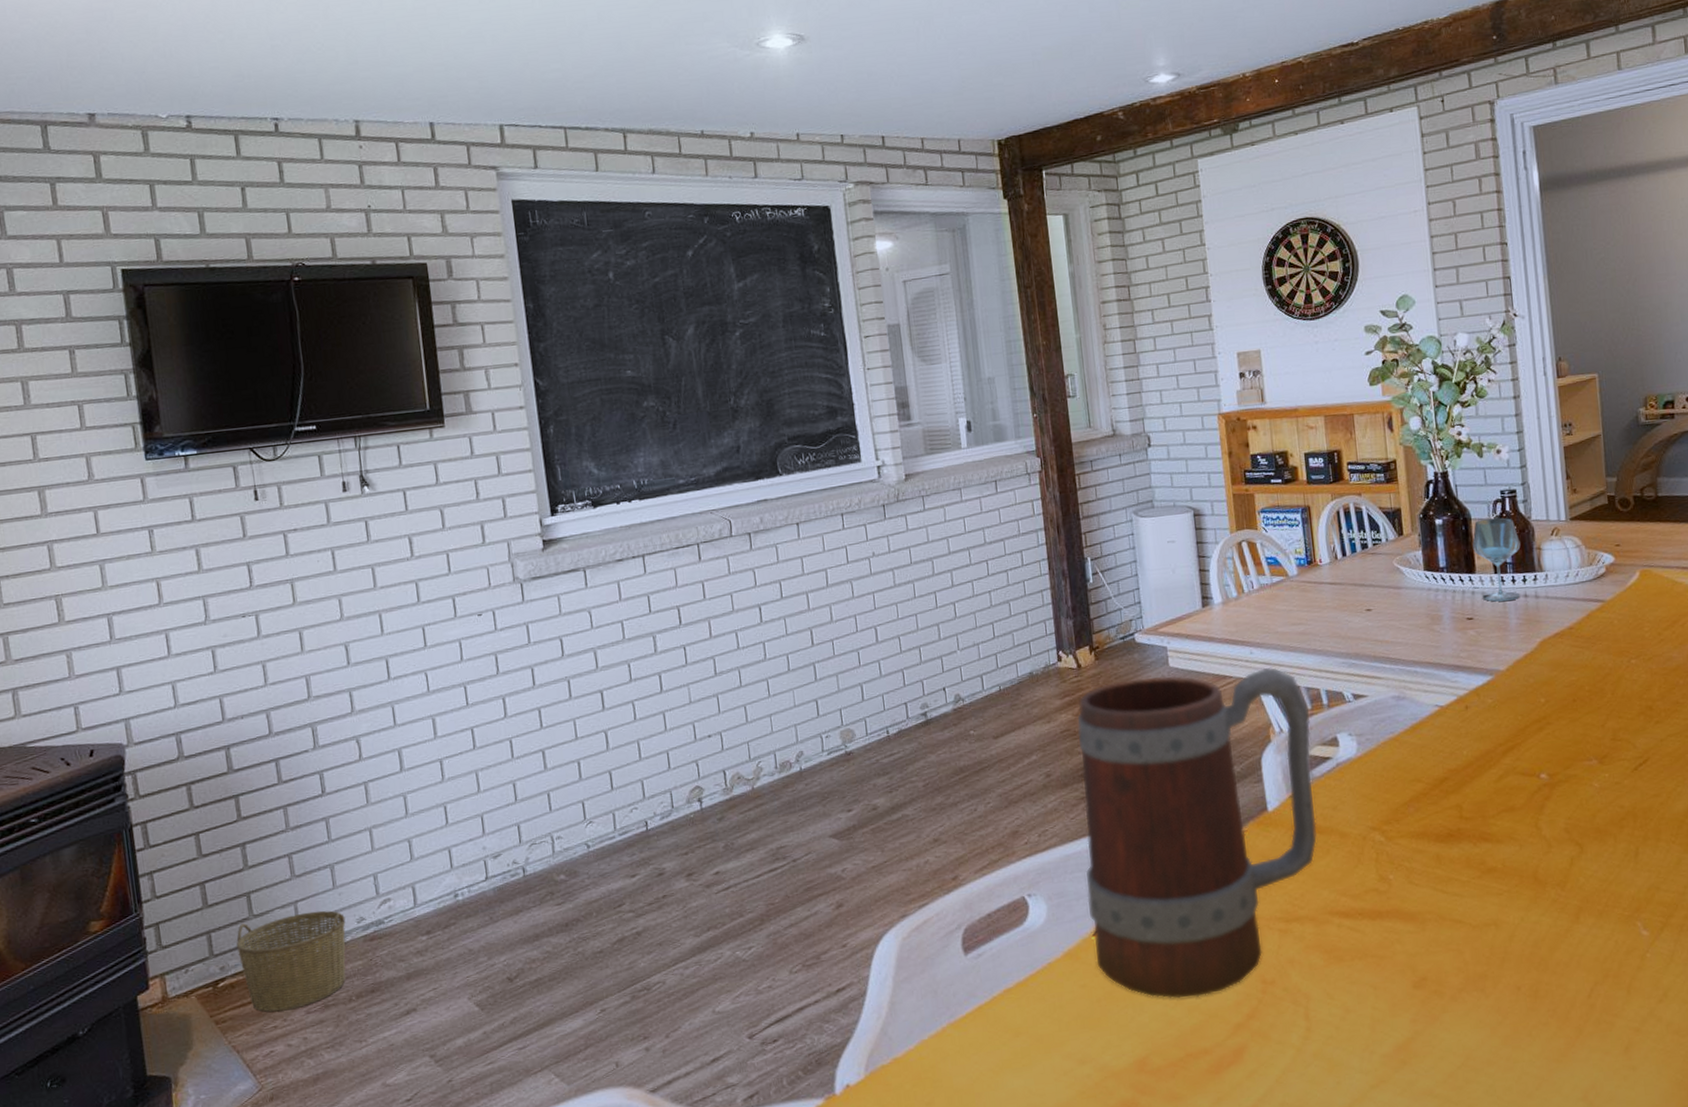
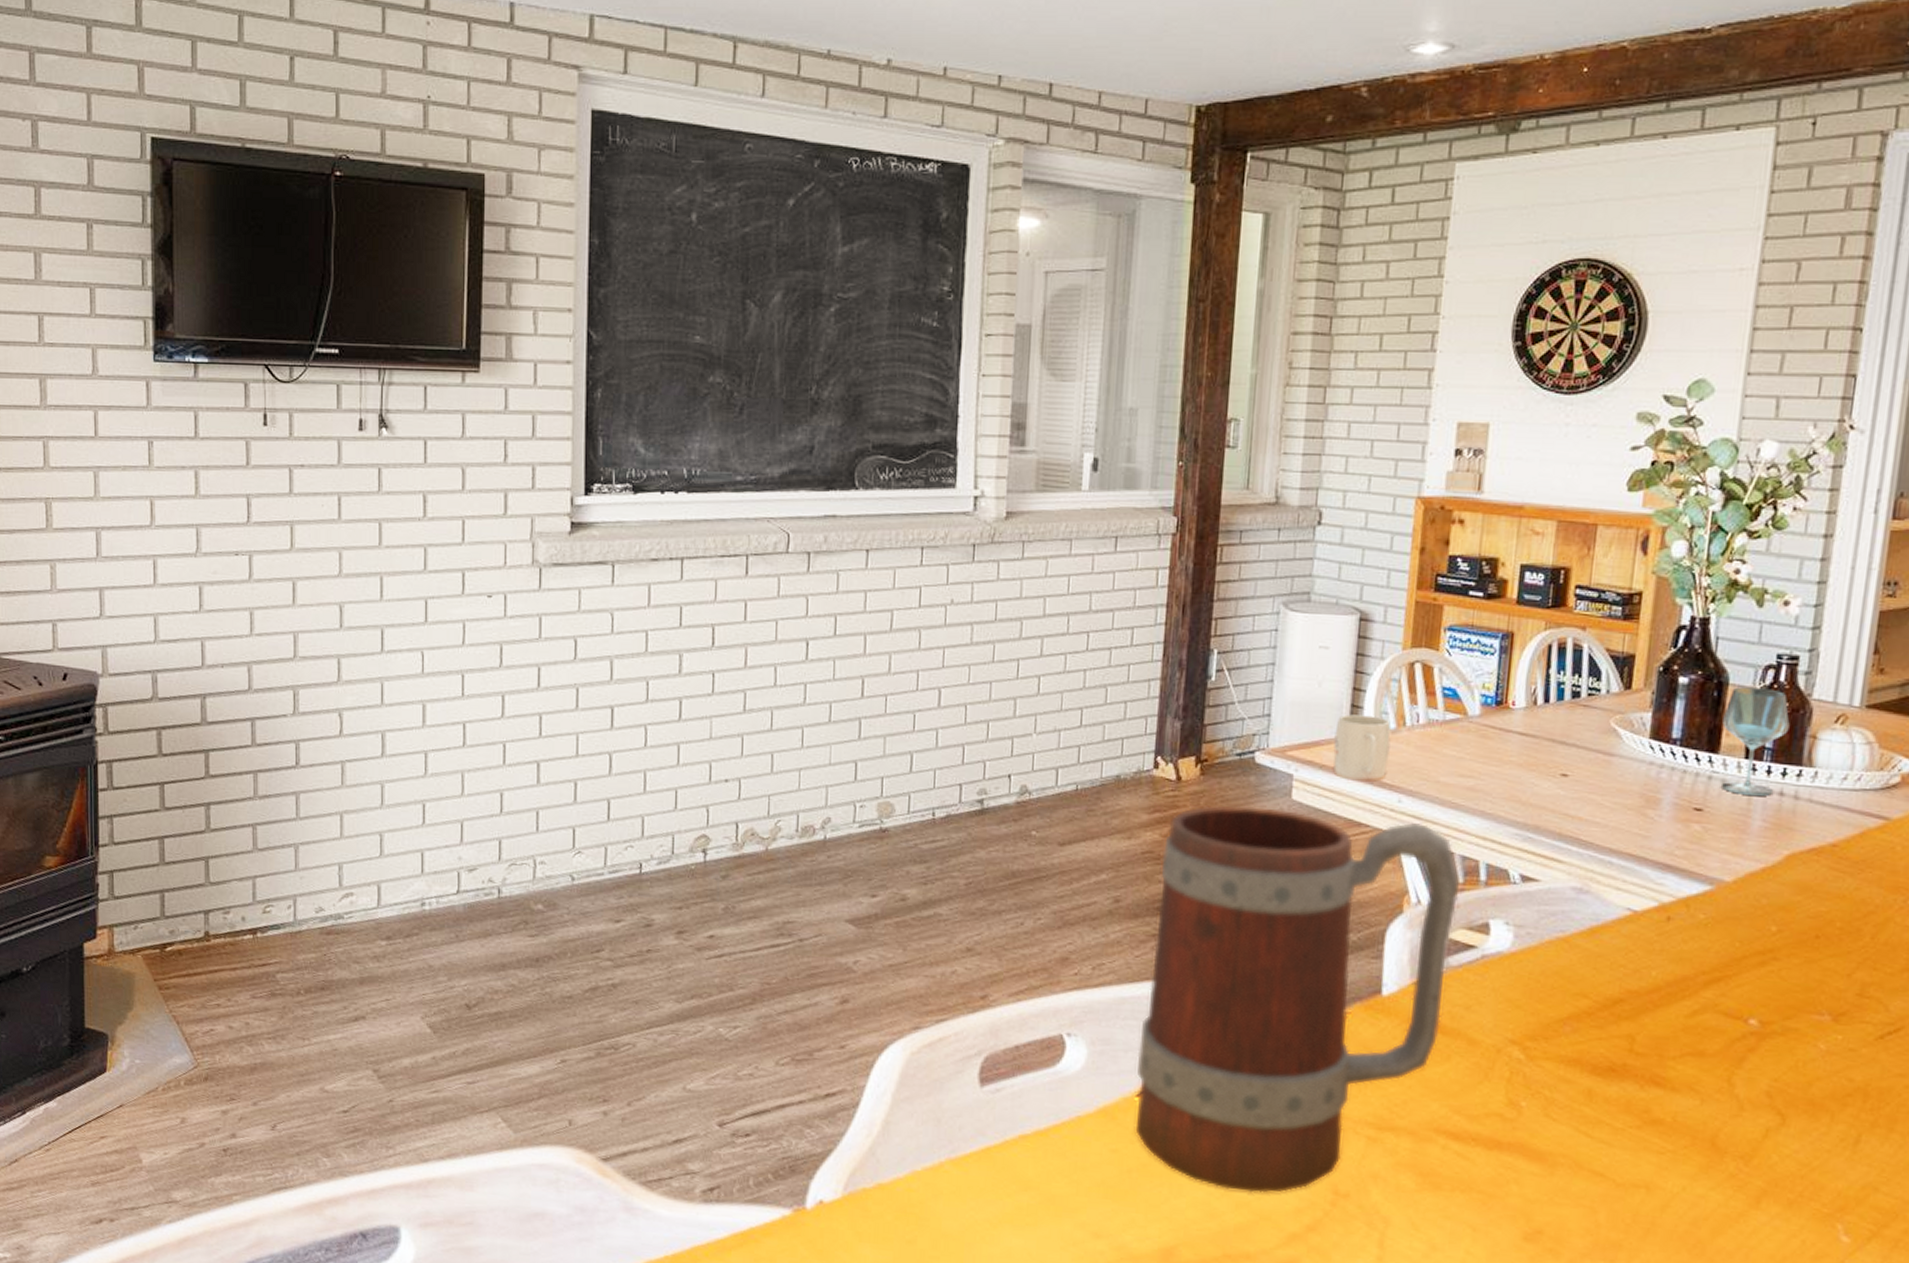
basket: present [236,910,347,1013] -> none [188,889,304,991]
mug: none [1192,589,1237,644] -> present [1333,714,1391,783]

